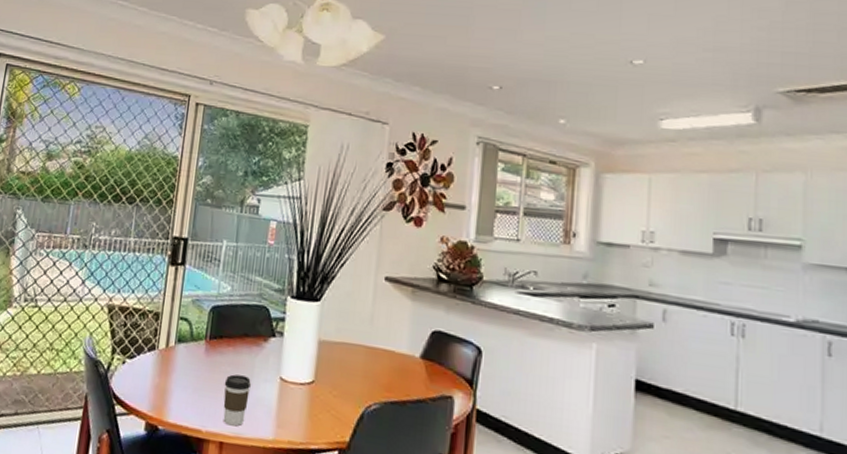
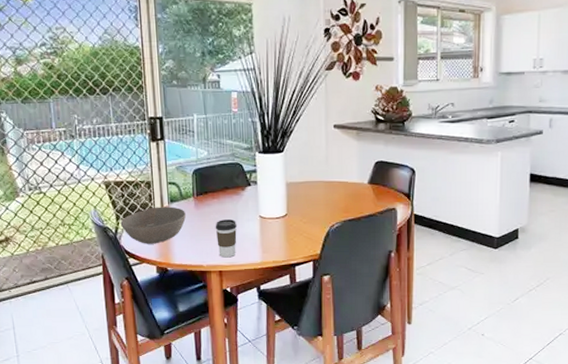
bowl: none [115,344,194,393] -> present [120,206,187,244]

